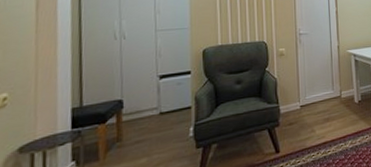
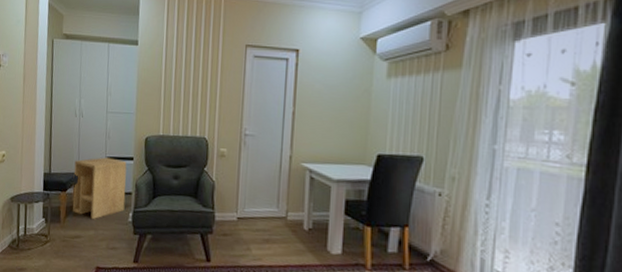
side table: none [115,75,184,146] -> present [72,157,127,220]

